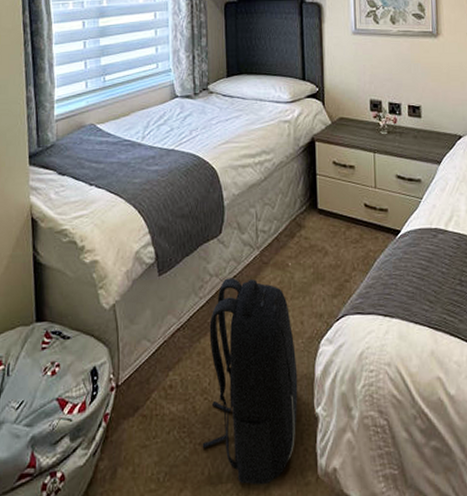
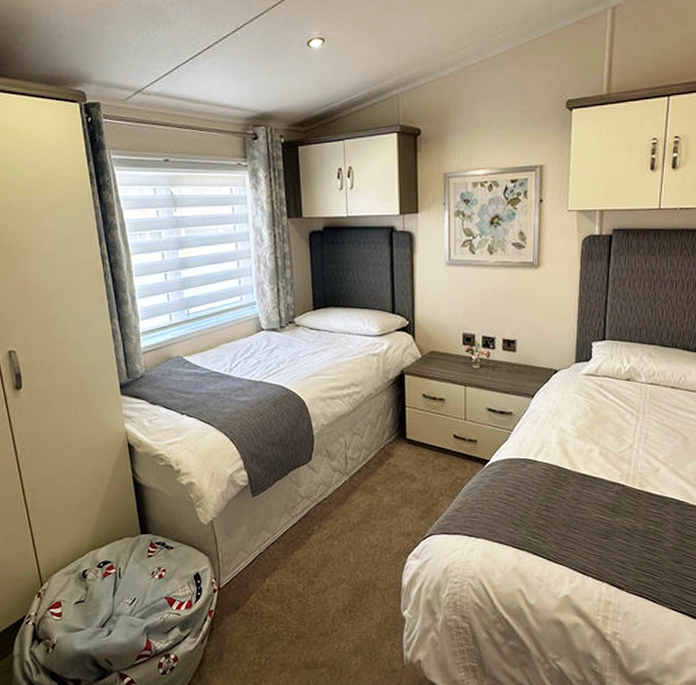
backpack: present [202,278,298,485] -> none [298,500,386,670]

